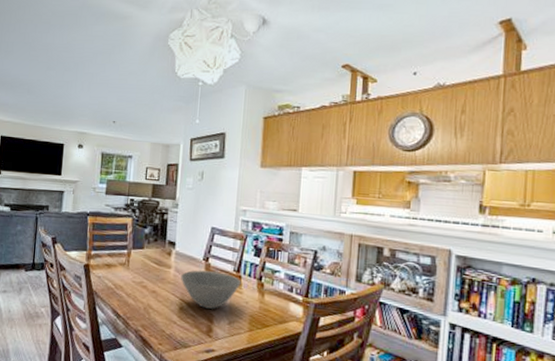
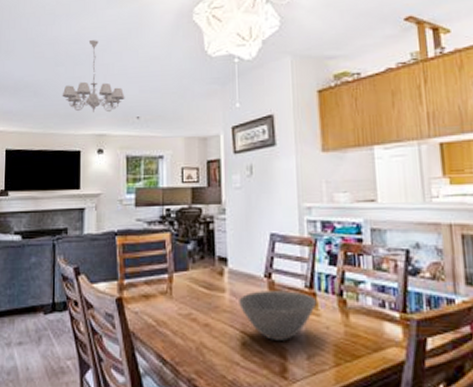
chandelier: none [51,51,105,115] -> present [62,40,125,113]

